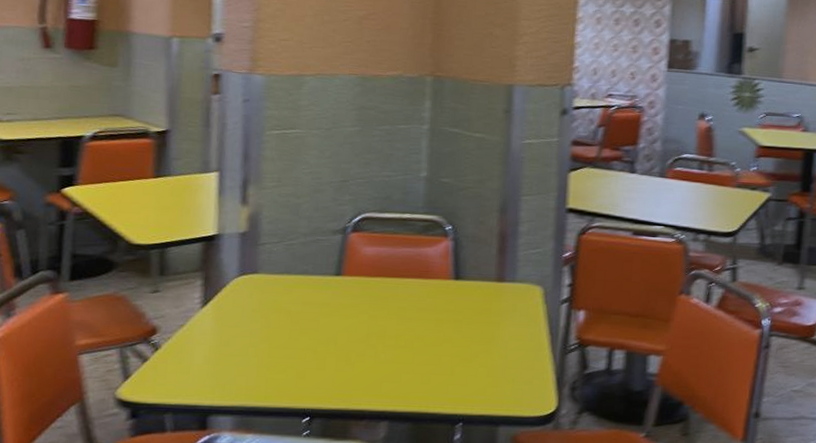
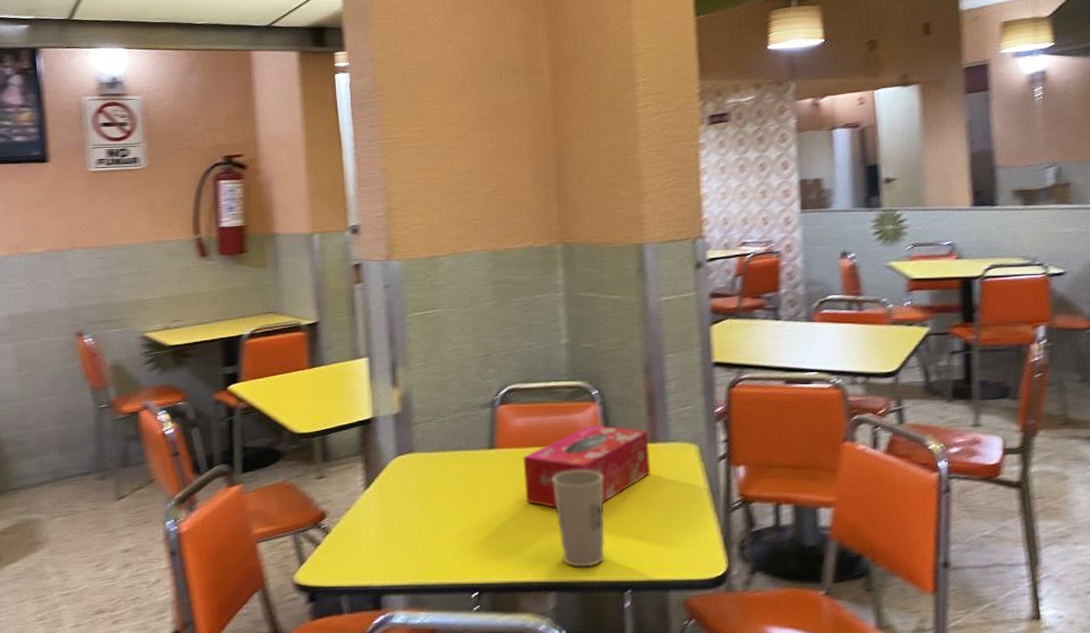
tissue box: none [368,260,496,340] -> present [523,425,651,509]
cup: none [397,302,448,399] -> present [553,470,605,567]

